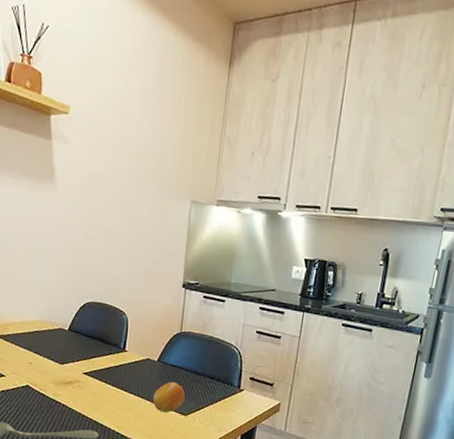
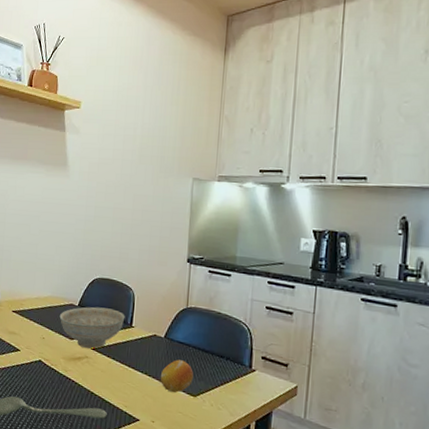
decorative bowl: none [48,331,118,373] -> present [59,307,125,349]

